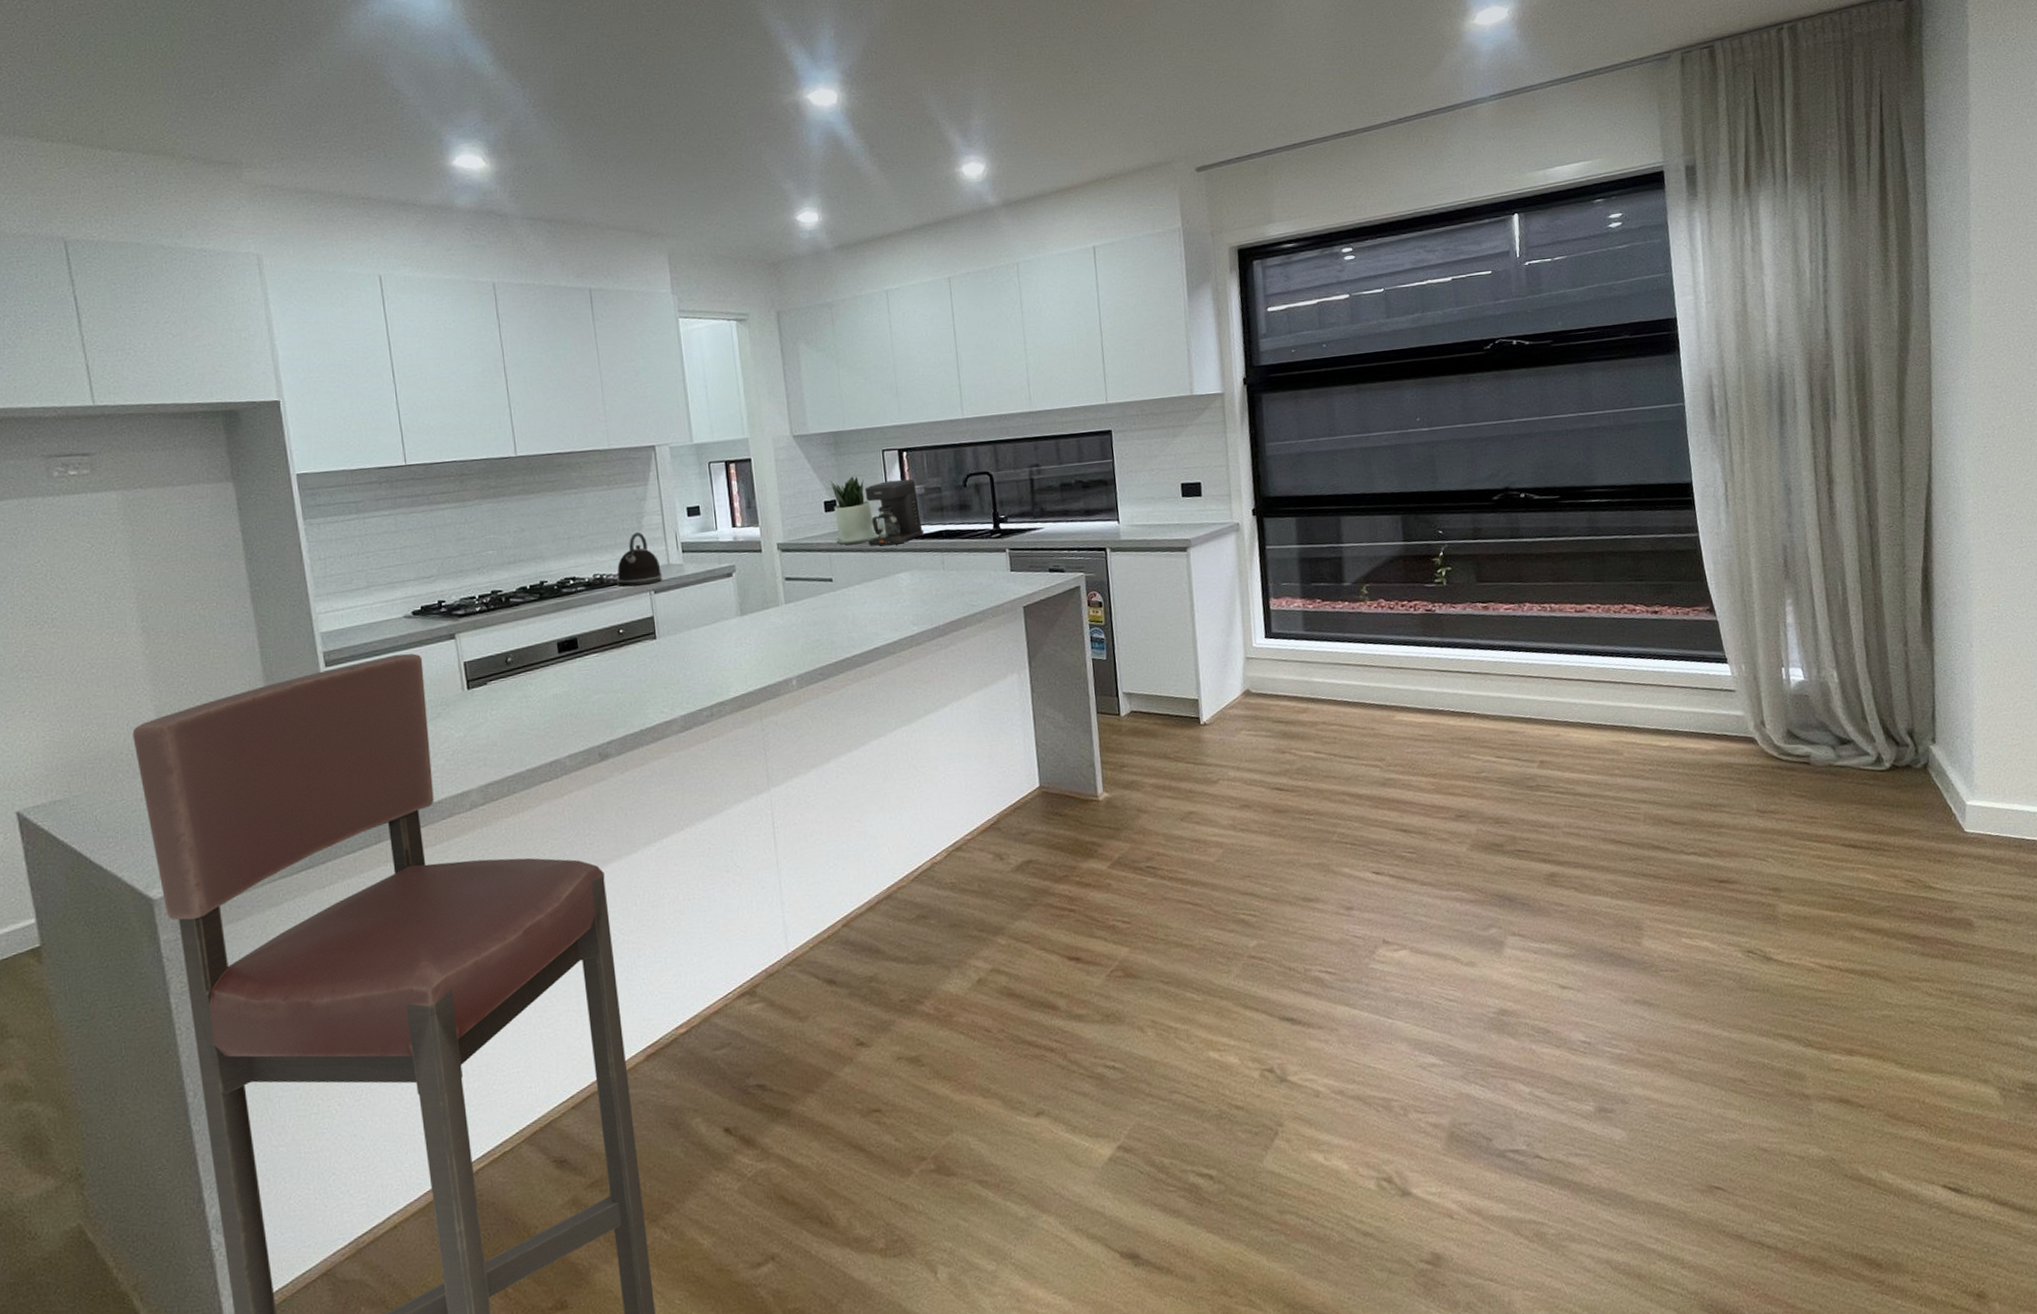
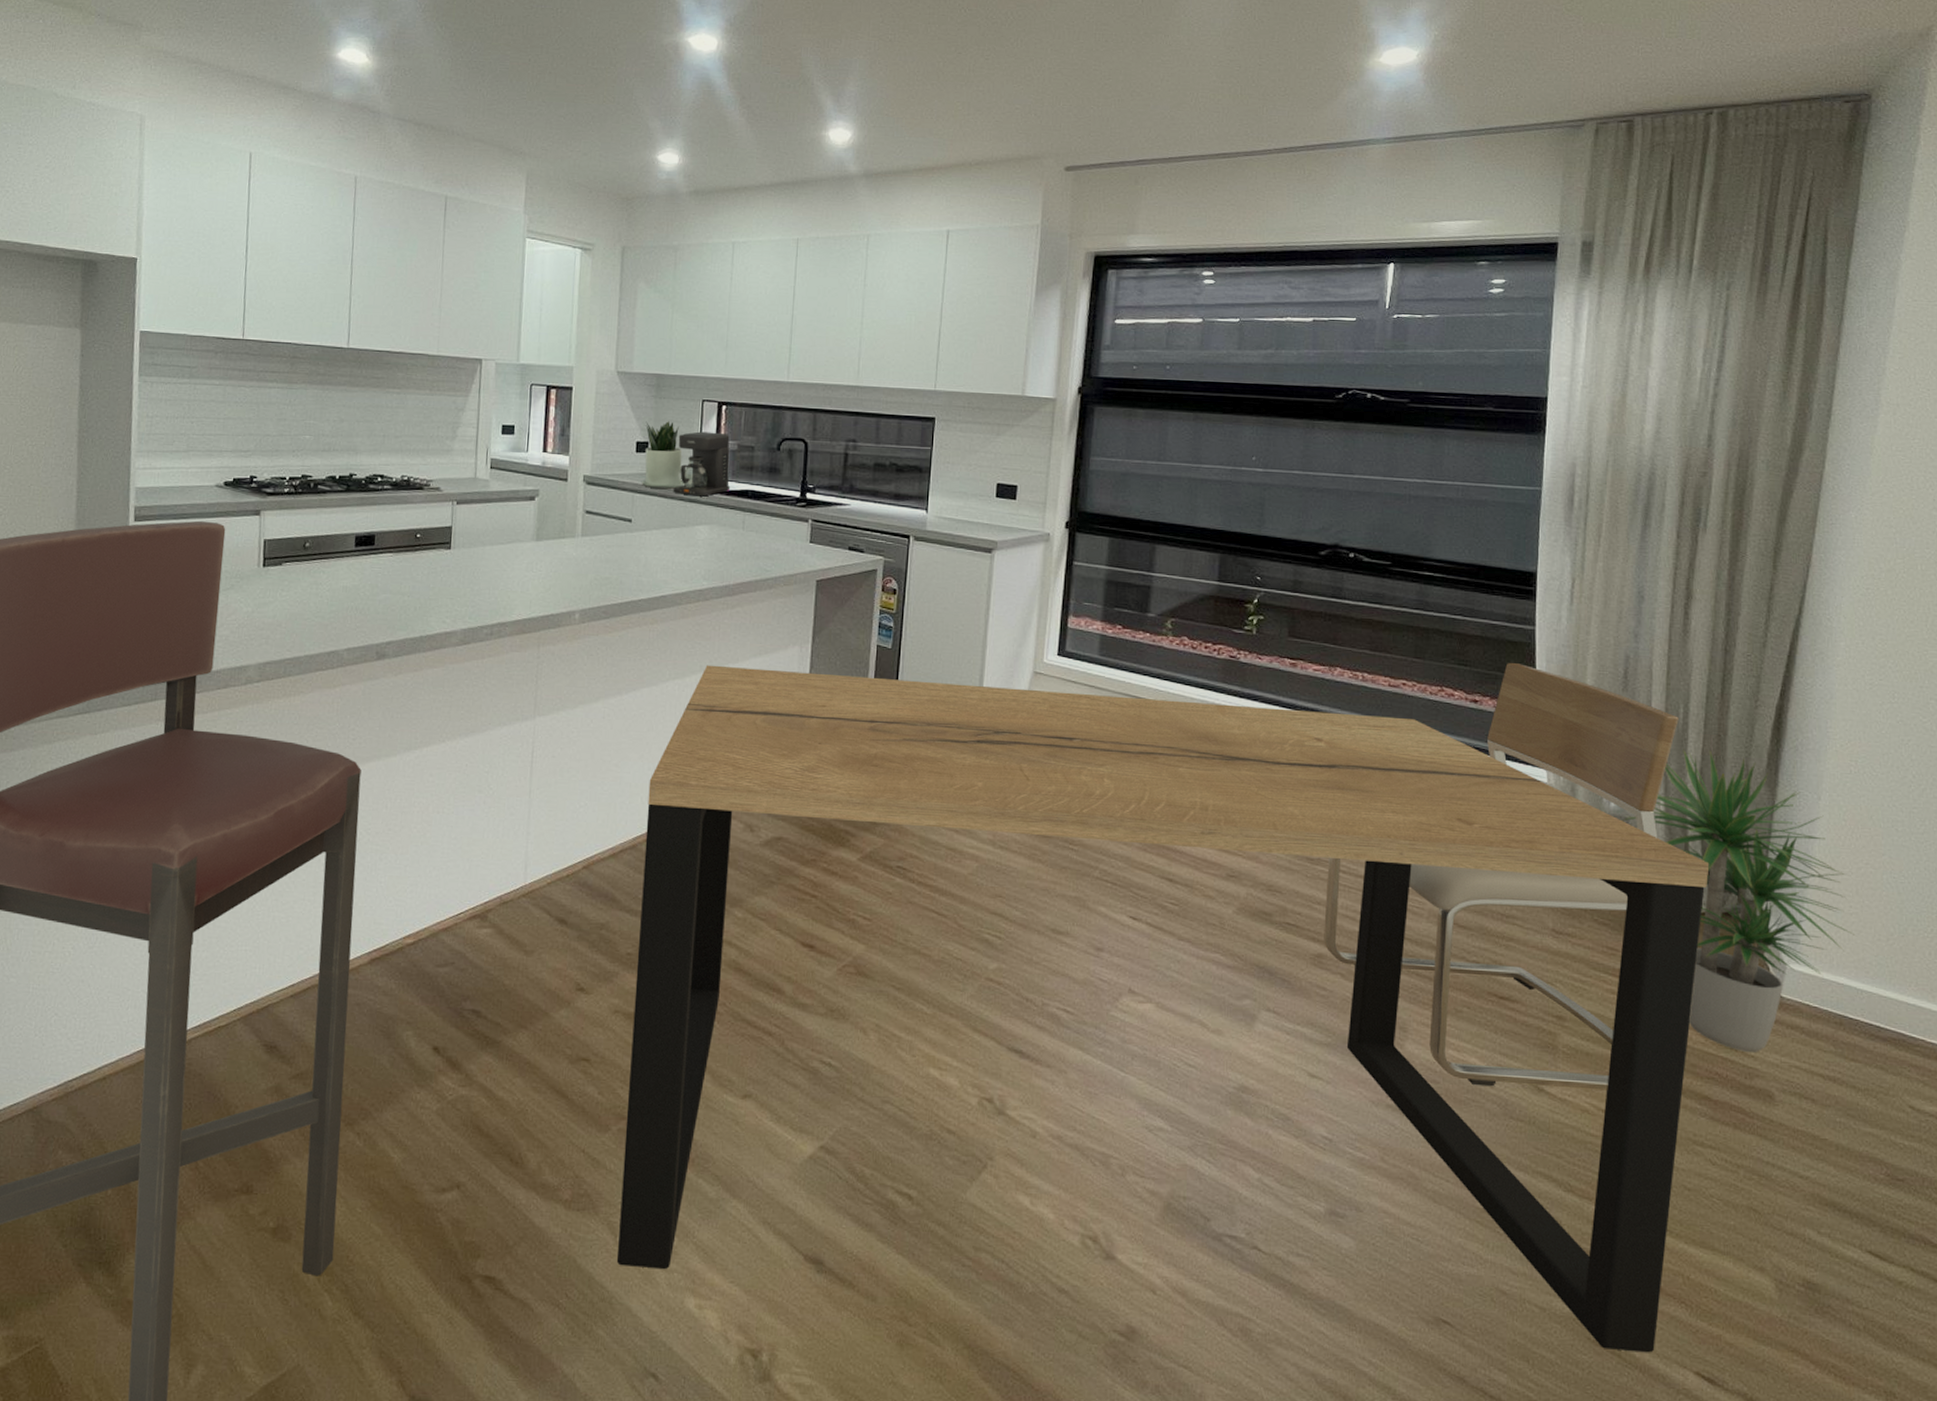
kettle: present [617,532,663,587] -> none [423,441,468,495]
dining table: none [893,639,1905,1300] -> present [617,665,1710,1353]
chair: none [1546,570,1839,966] -> present [1324,663,1679,1091]
potted plant: none [1803,619,2021,889] -> present [1623,749,1856,1053]

